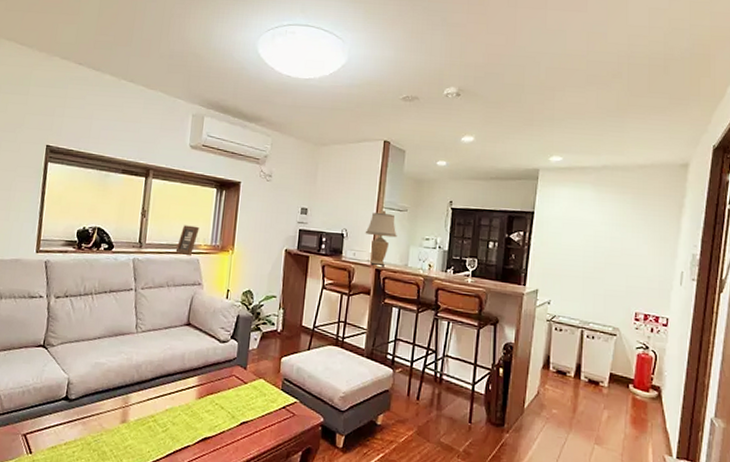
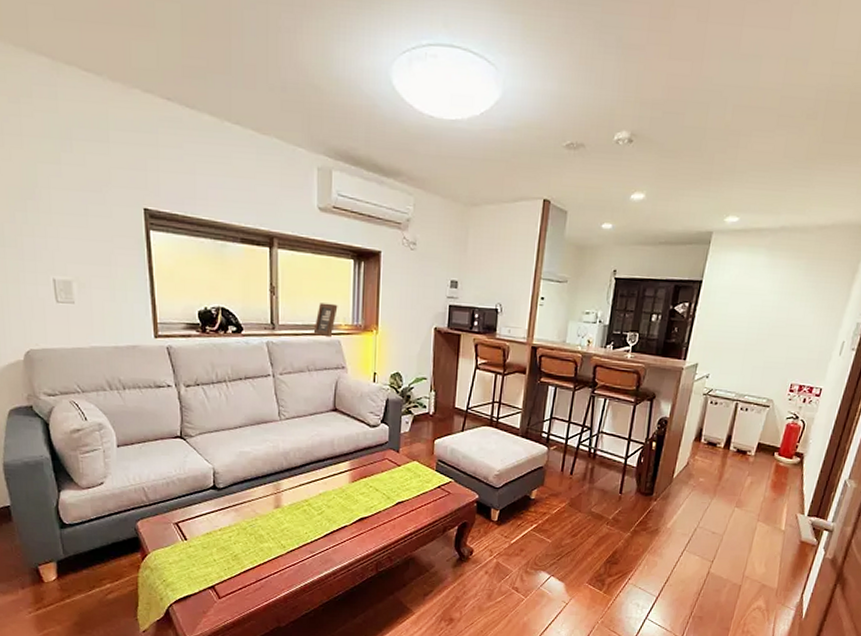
table lamp: present [365,210,397,268] -> none [520,281,556,345]

